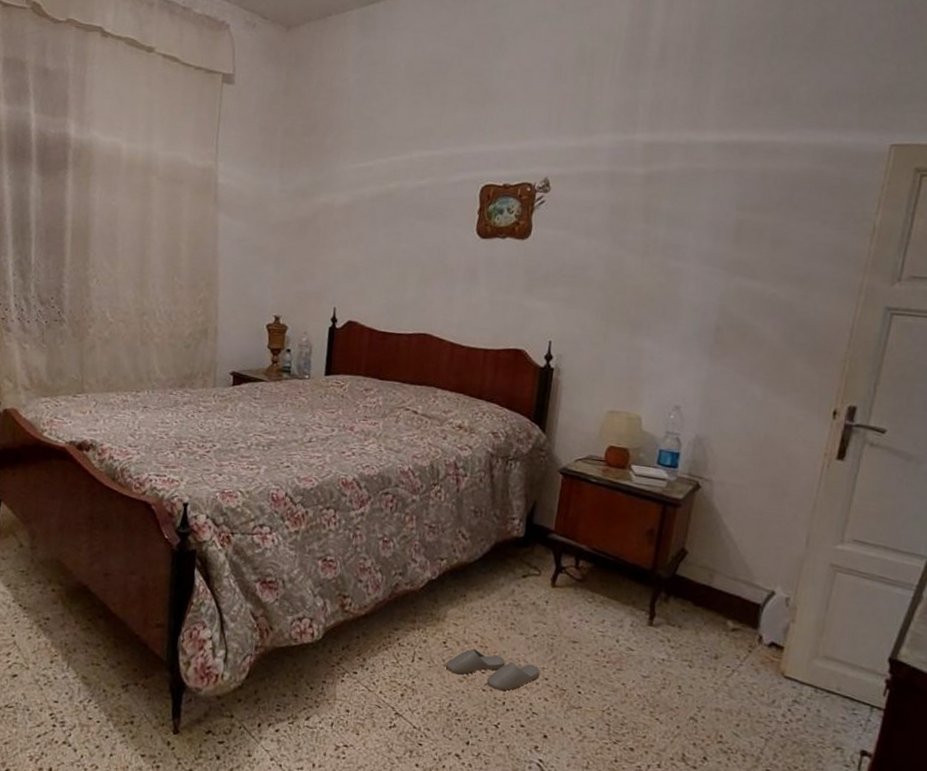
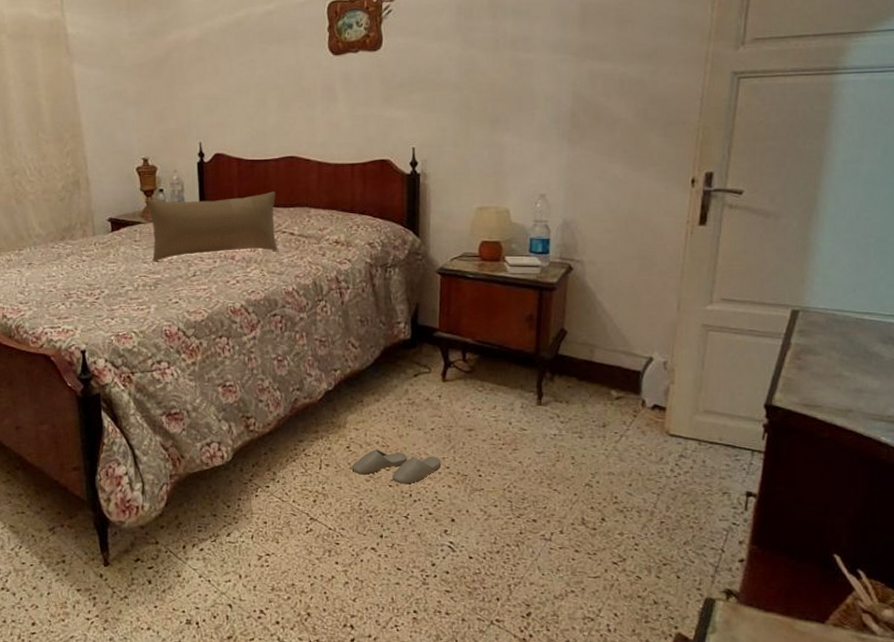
pillow: none [269,357,404,428] -> present [147,191,278,262]

